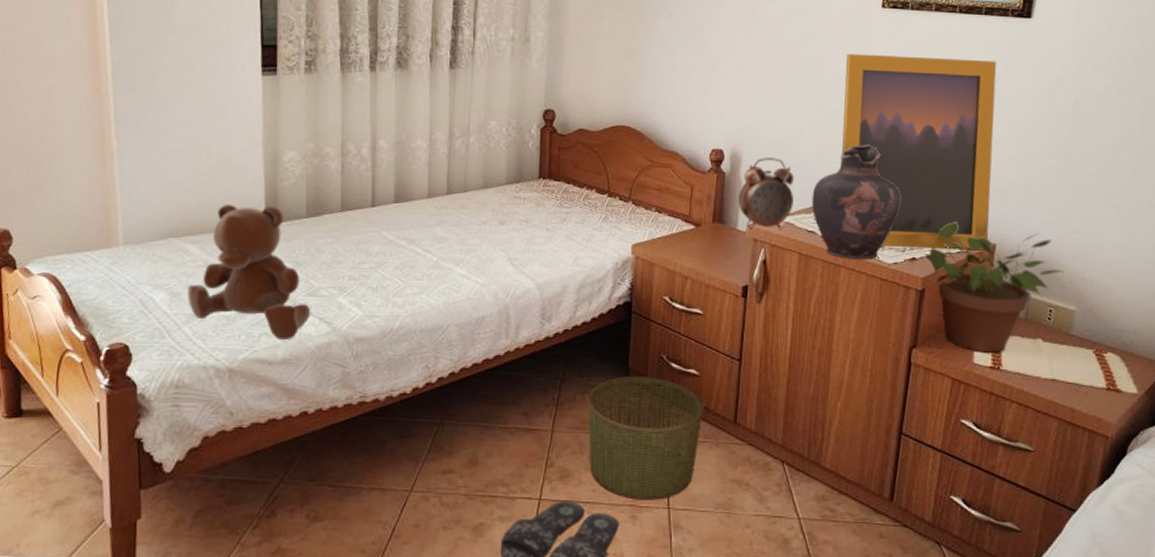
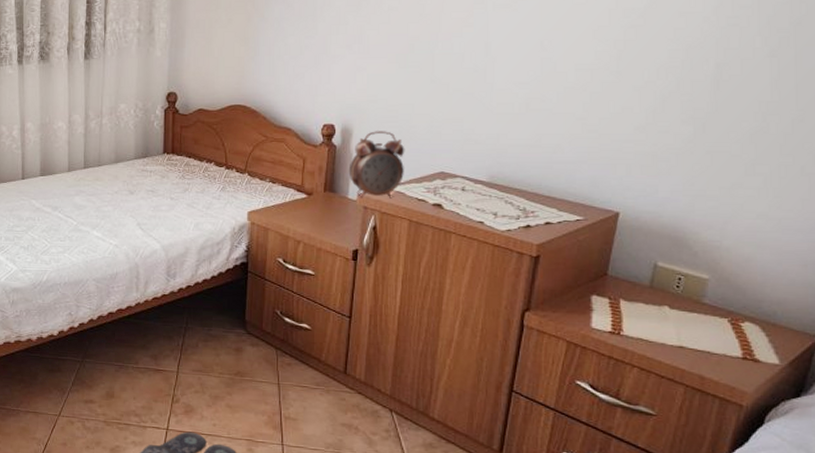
basket: present [585,376,707,500] -> none [206,328,318,437]
vase: present [812,145,902,261] -> none [423,117,516,228]
picture frame: present [841,53,997,251] -> none [454,28,625,219]
potted plant: present [924,221,1064,353] -> none [539,189,697,319]

